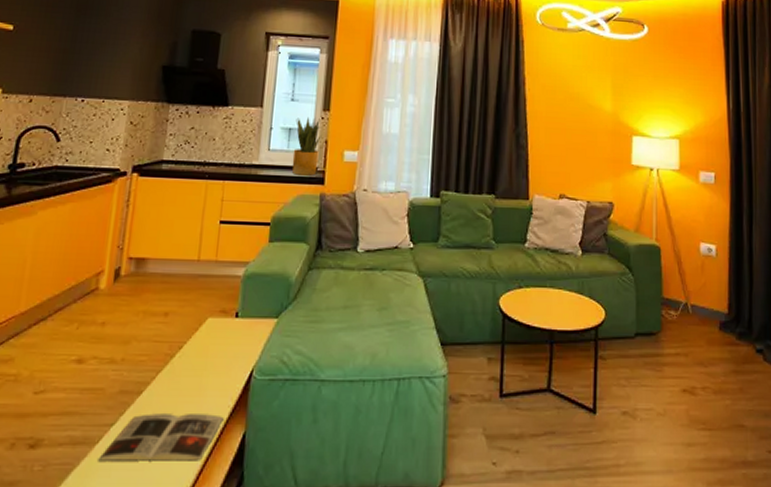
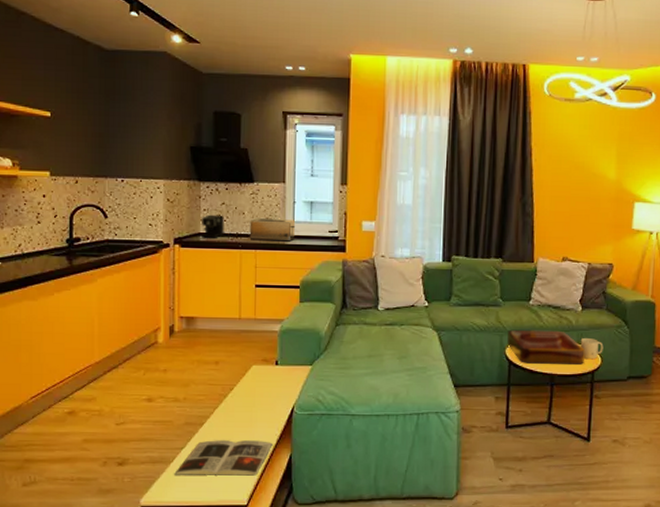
coffee maker: none [164,140,215,167] -> present [201,214,247,238]
toaster: none [218,145,271,172] -> present [249,218,296,242]
planter: present [292,117,322,176] -> none [315,191,341,244]
decorative tray: none [501,276,587,318] -> present [507,329,585,365]
mug: none [581,286,607,313] -> present [580,337,604,360]

